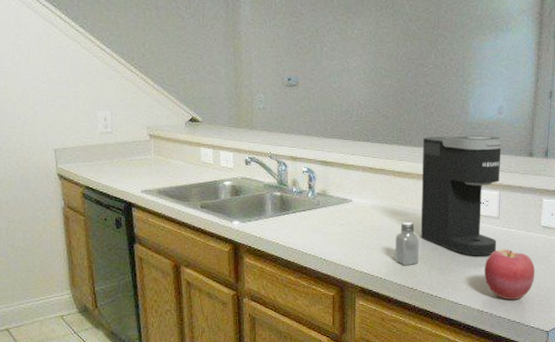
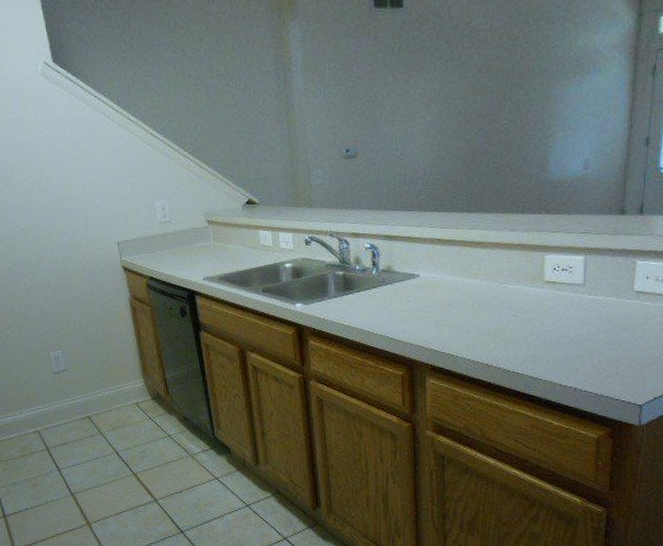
saltshaker: present [395,222,419,266] -> none [467,295,494,341]
coffee maker: present [420,135,504,256] -> none [495,194,590,328]
apple: present [484,249,535,299] -> none [568,318,627,373]

